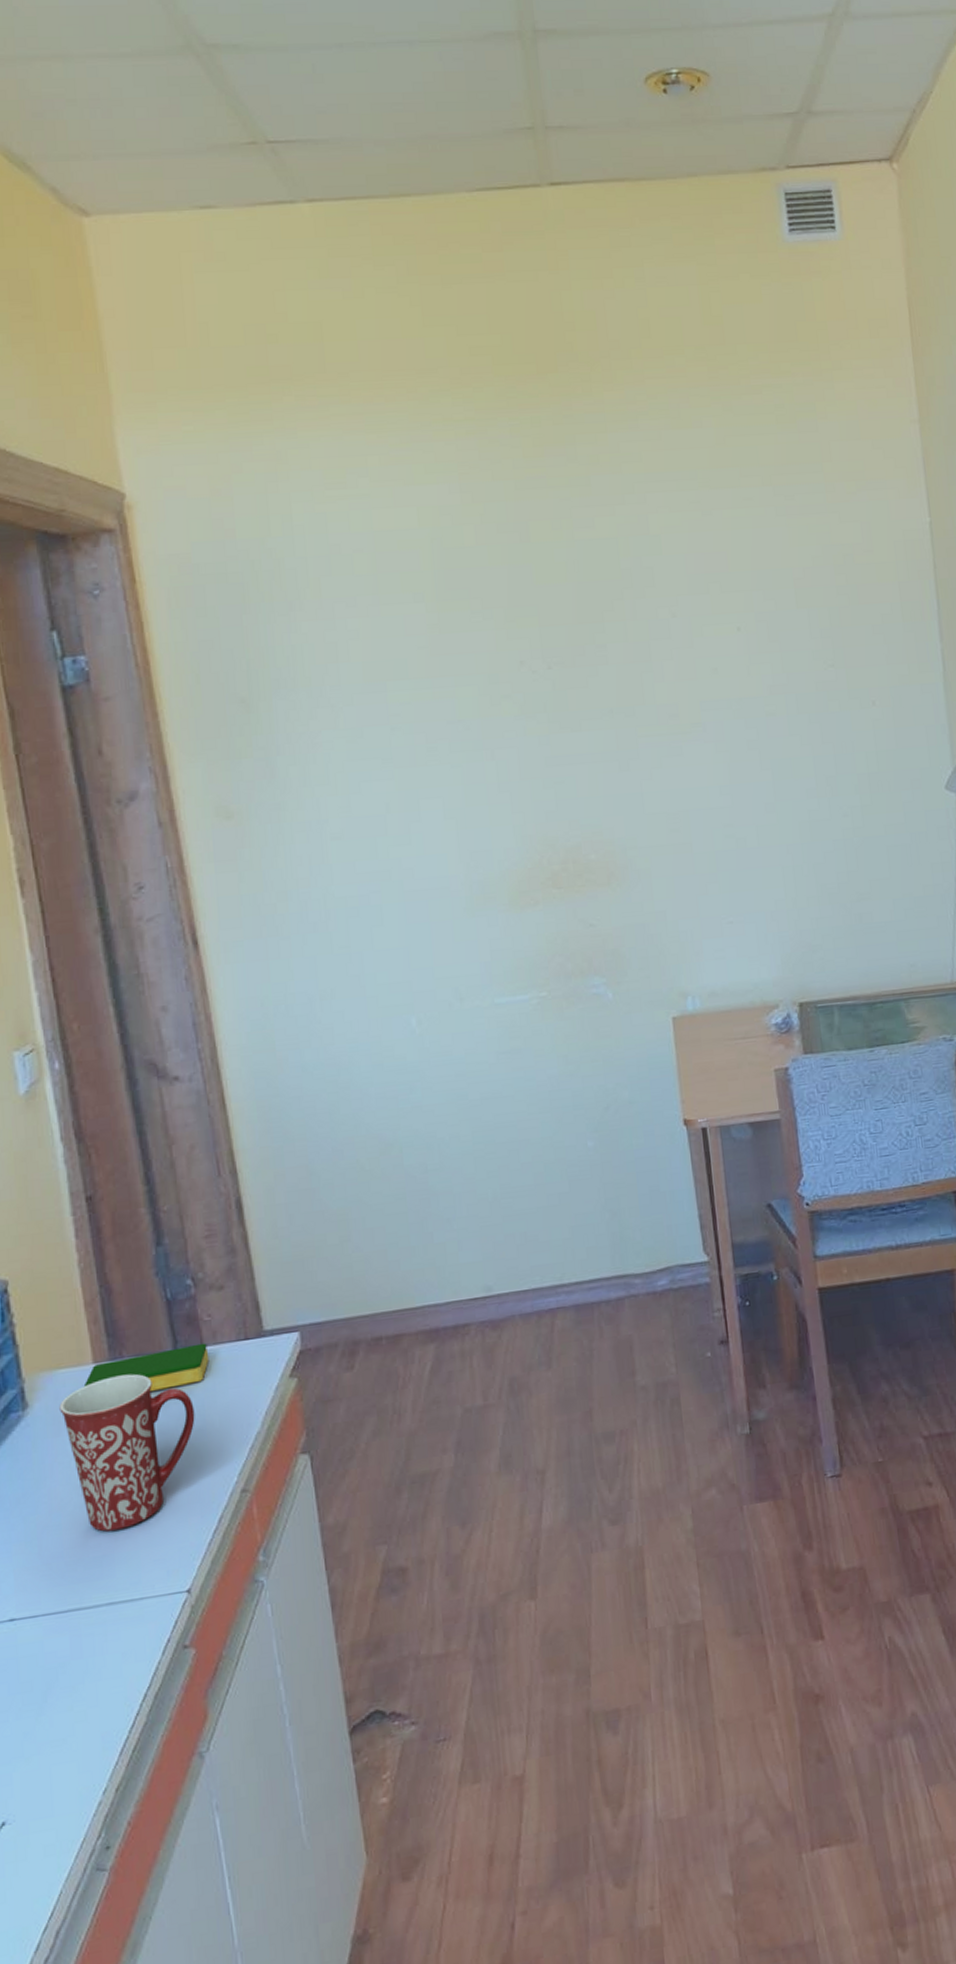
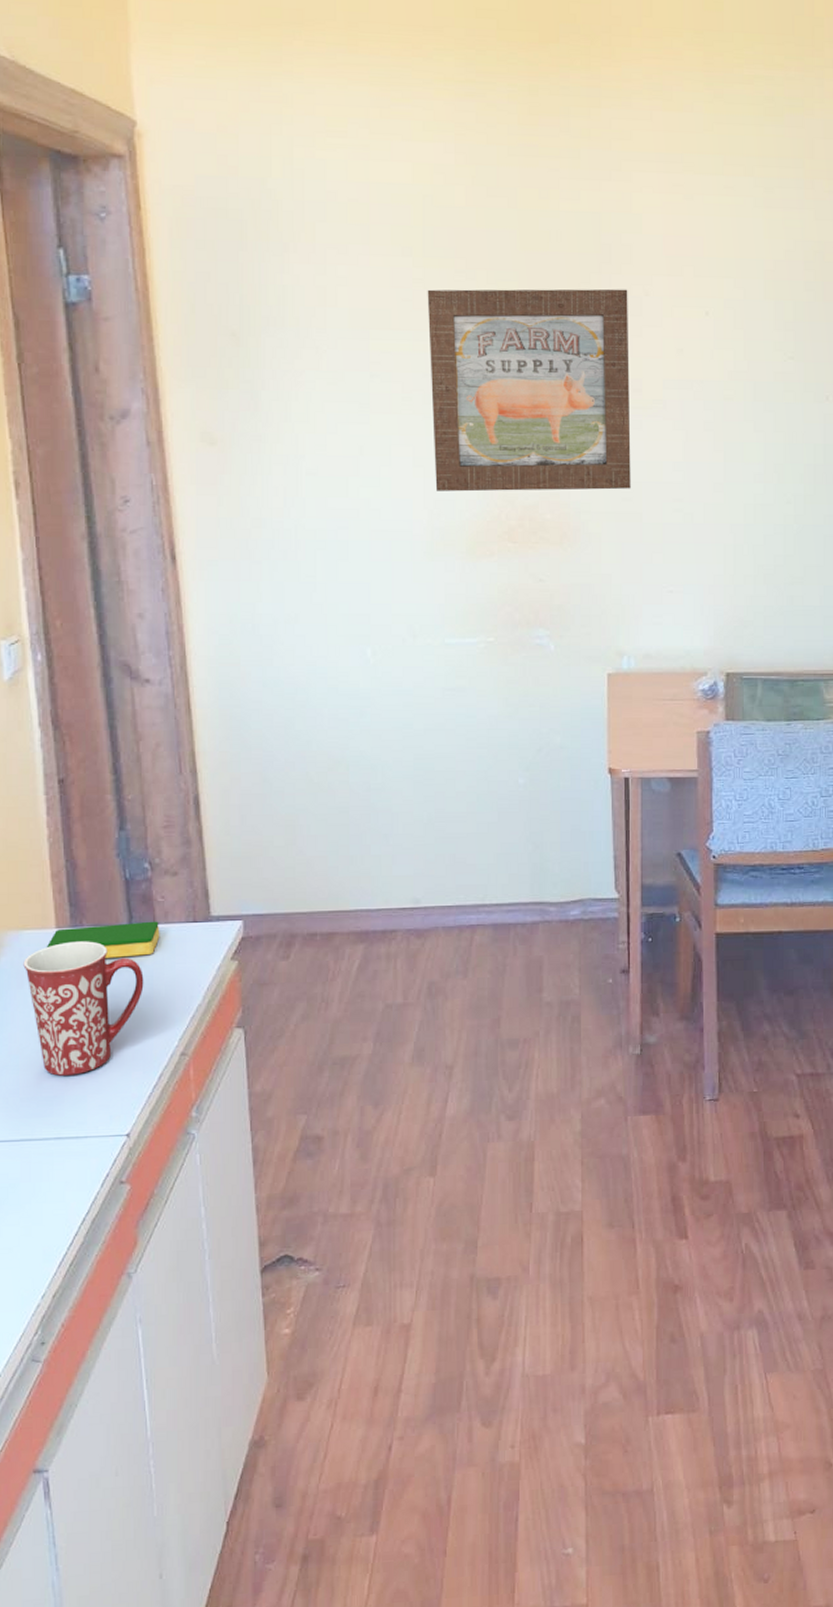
wall art: none [443,613,677,843] -> present [427,289,631,492]

